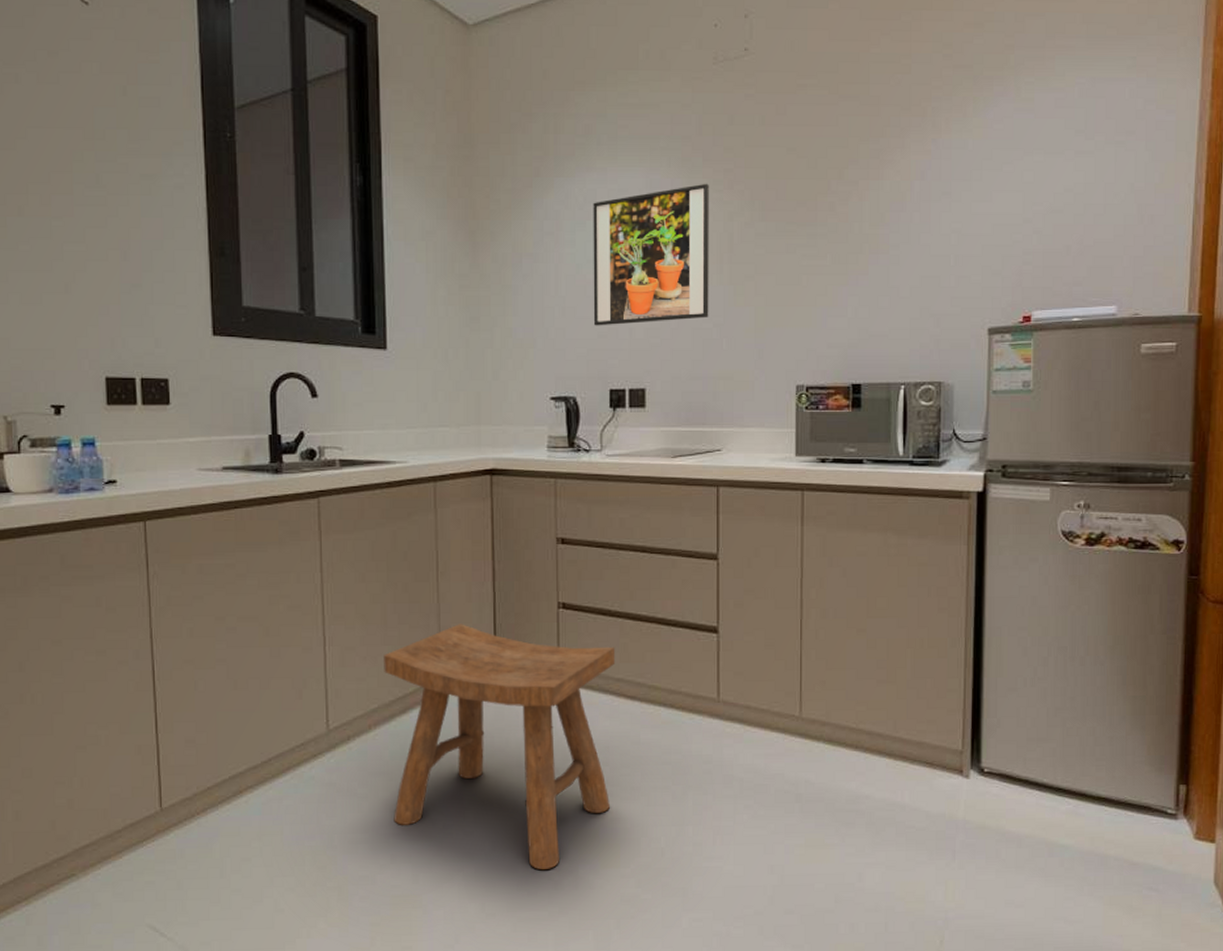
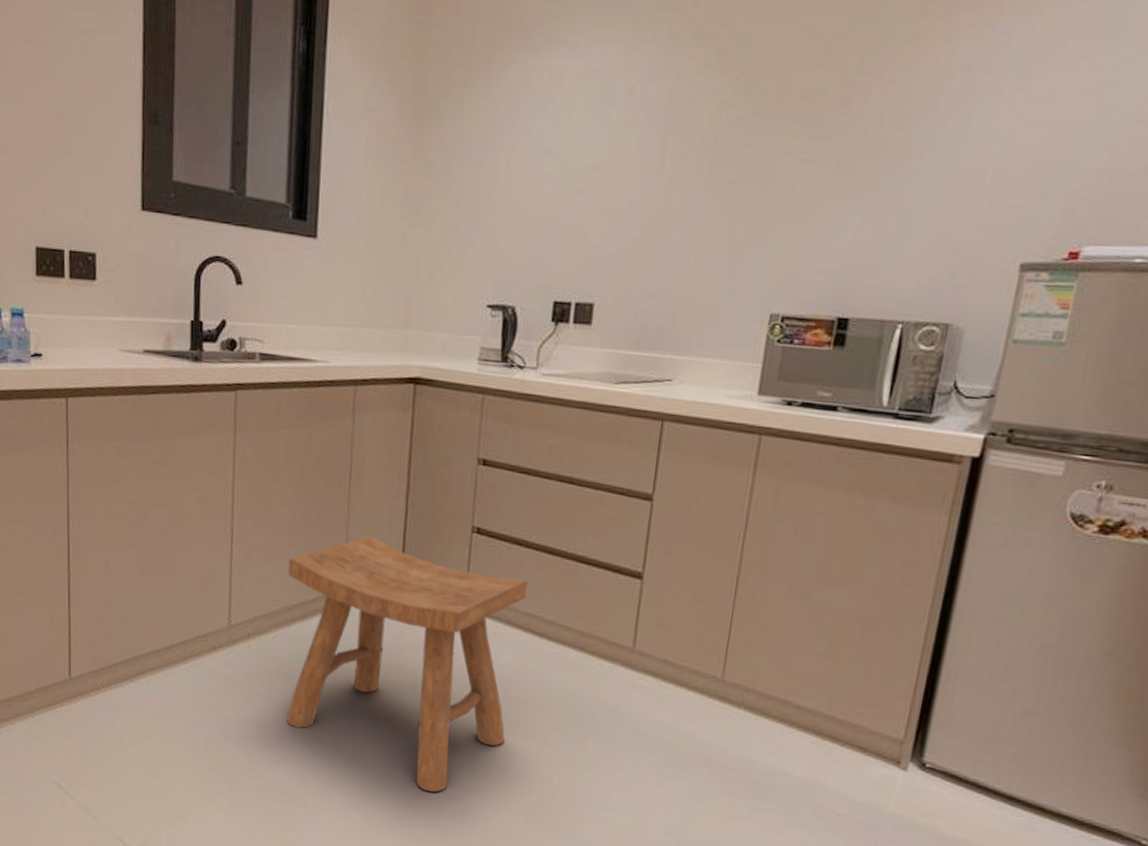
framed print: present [593,183,709,326] -> none [543,65,698,229]

